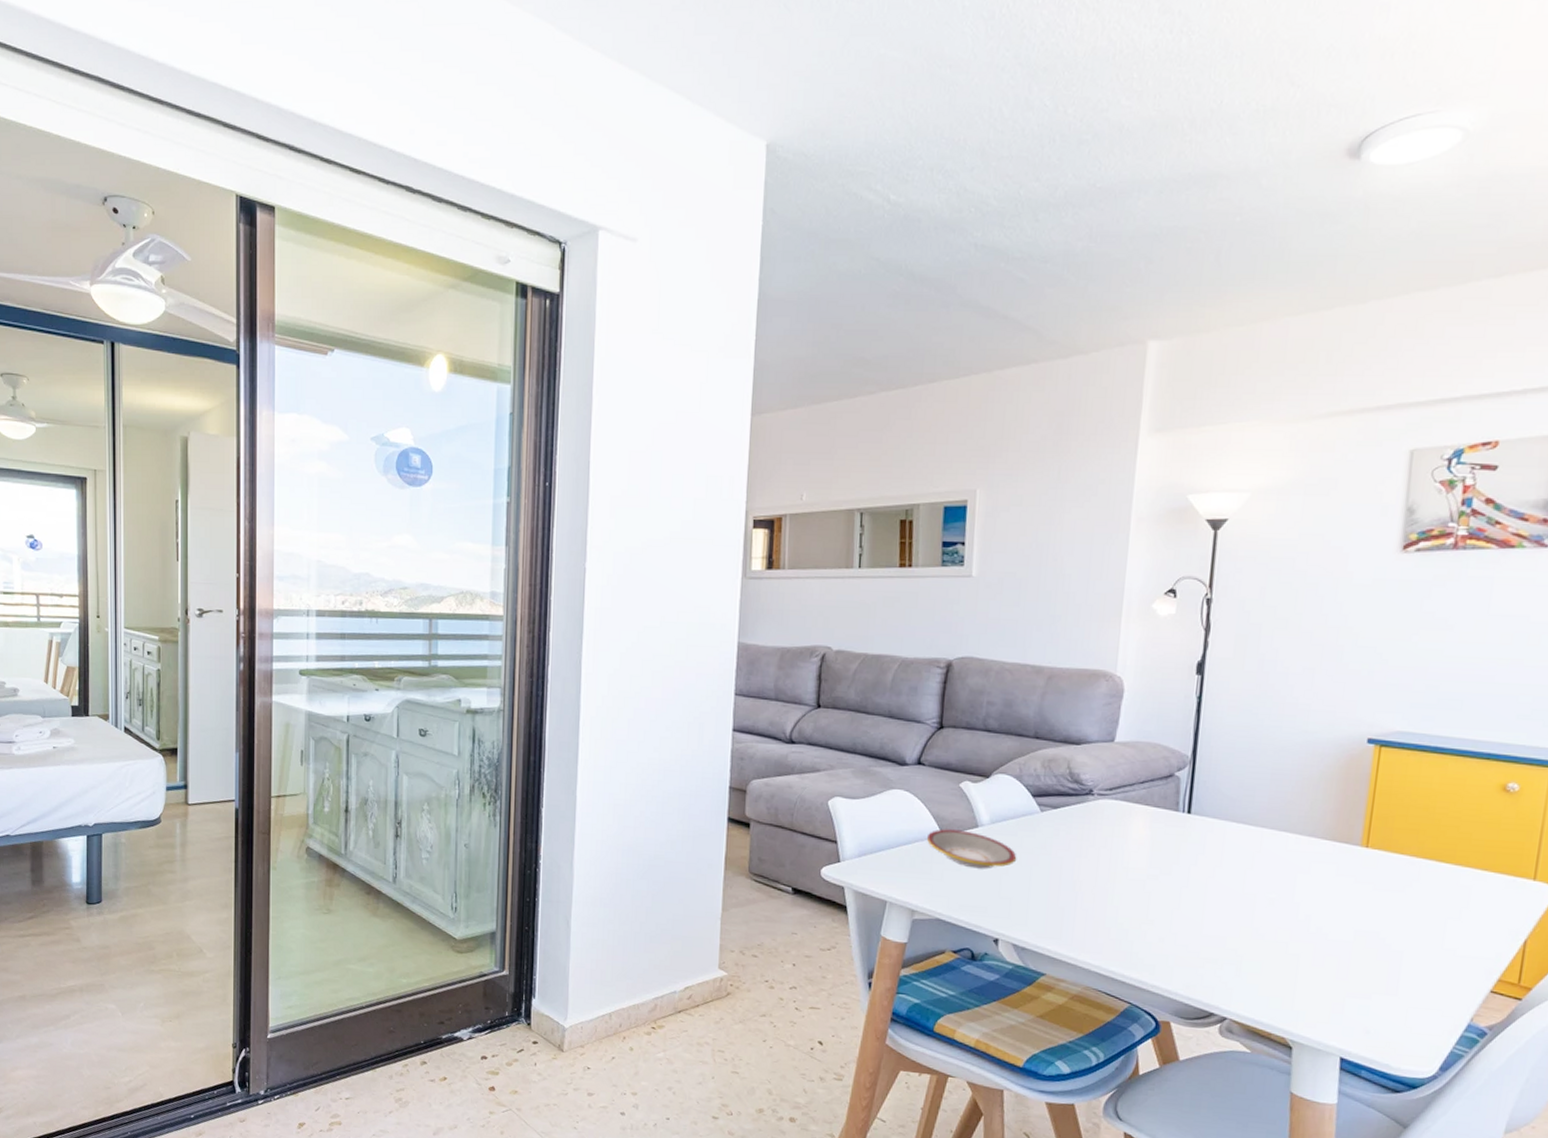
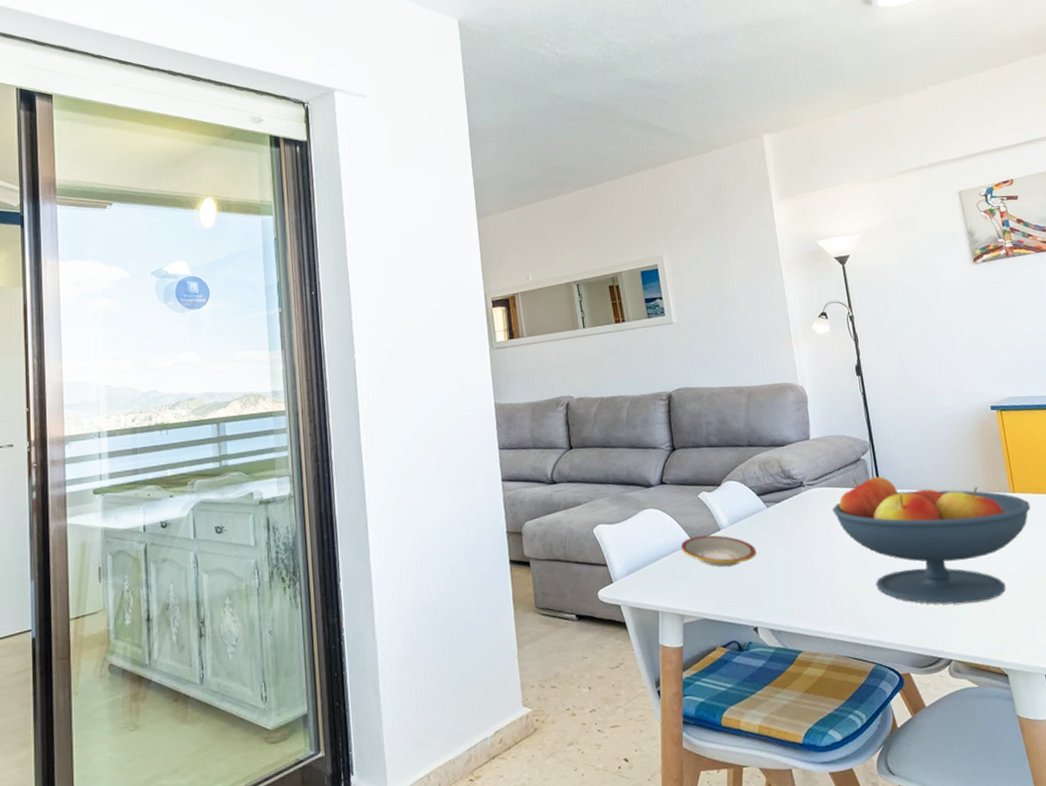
fruit bowl: none [1122,795,1384,963] -> present [832,476,1031,604]

